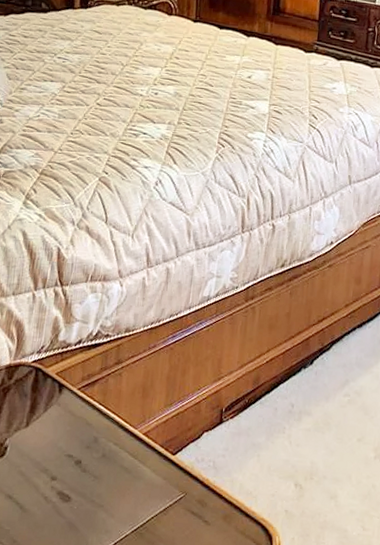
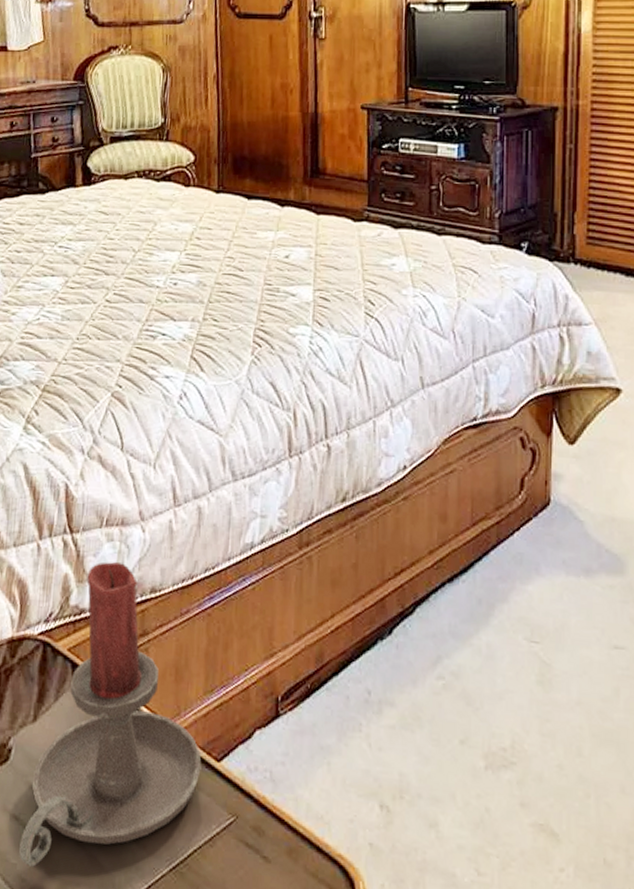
candle holder: none [12,308,160,532] -> present [19,562,202,867]

